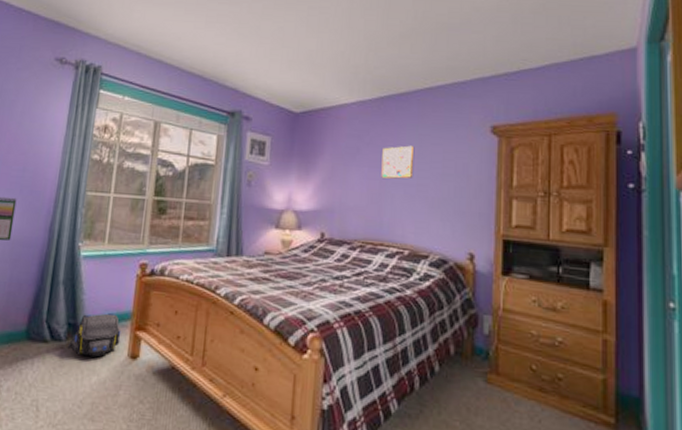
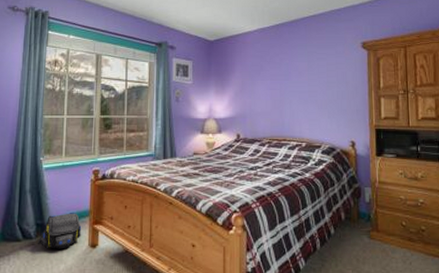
wall art: present [381,145,415,180] -> none [280,61,306,89]

